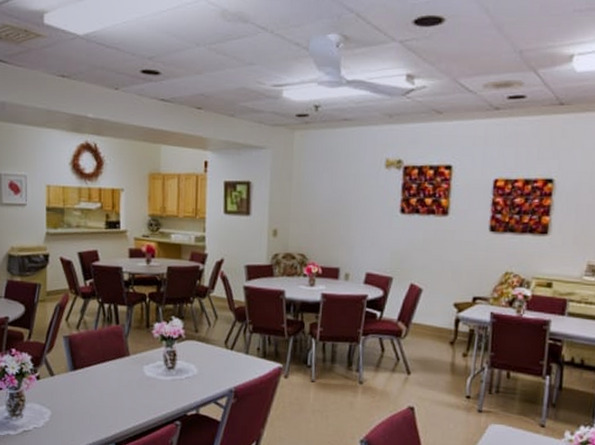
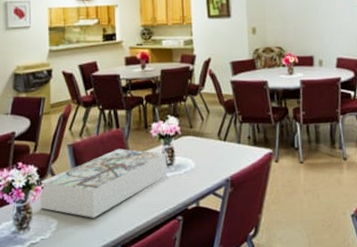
board game: none [33,346,167,413] -> present [39,148,167,218]

